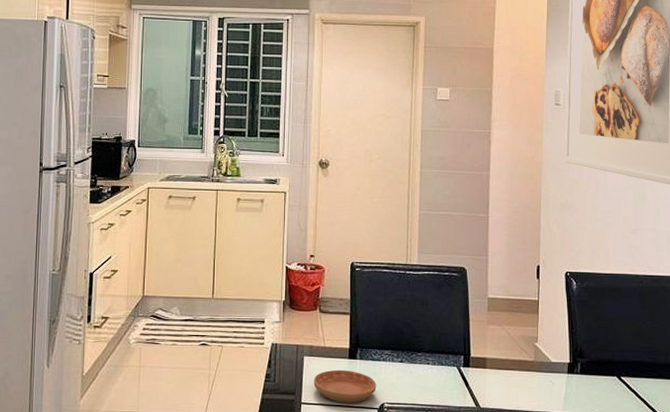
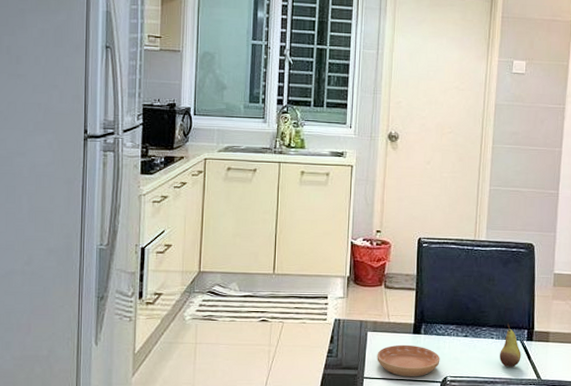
fruit: none [437,348,458,395] -> present [500,323,521,368]

